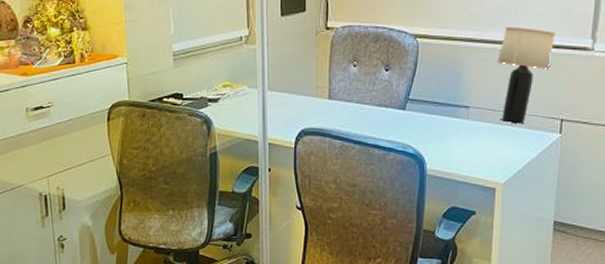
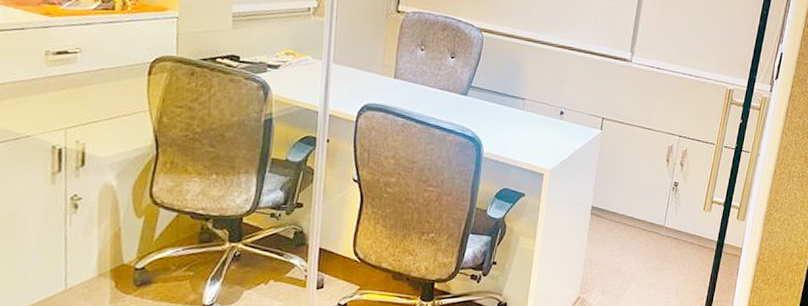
table lamp: present [497,26,556,124] -> none [551,32,602,119]

